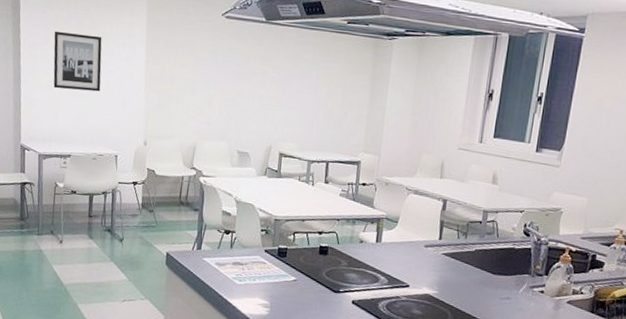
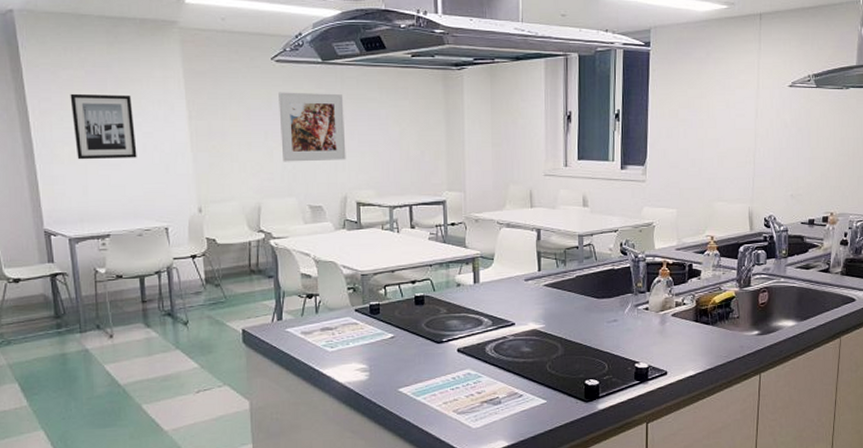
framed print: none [220,45,281,113] -> present [278,92,346,162]

